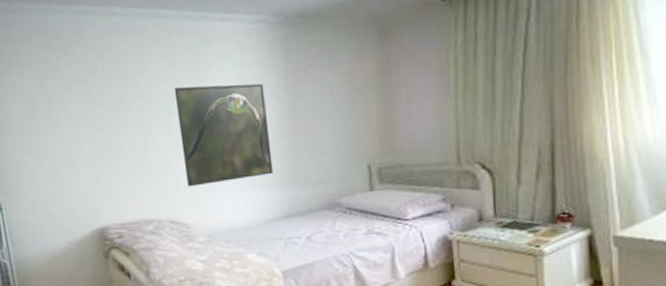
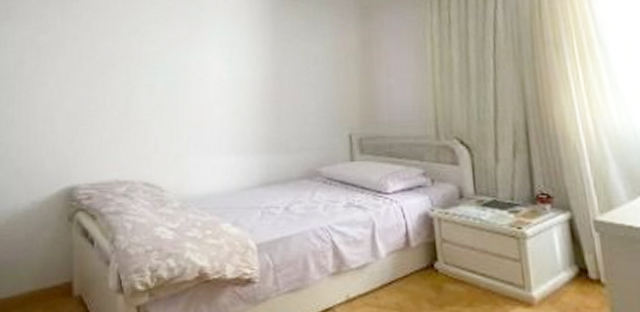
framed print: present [174,83,273,187] -> none [163,48,255,148]

